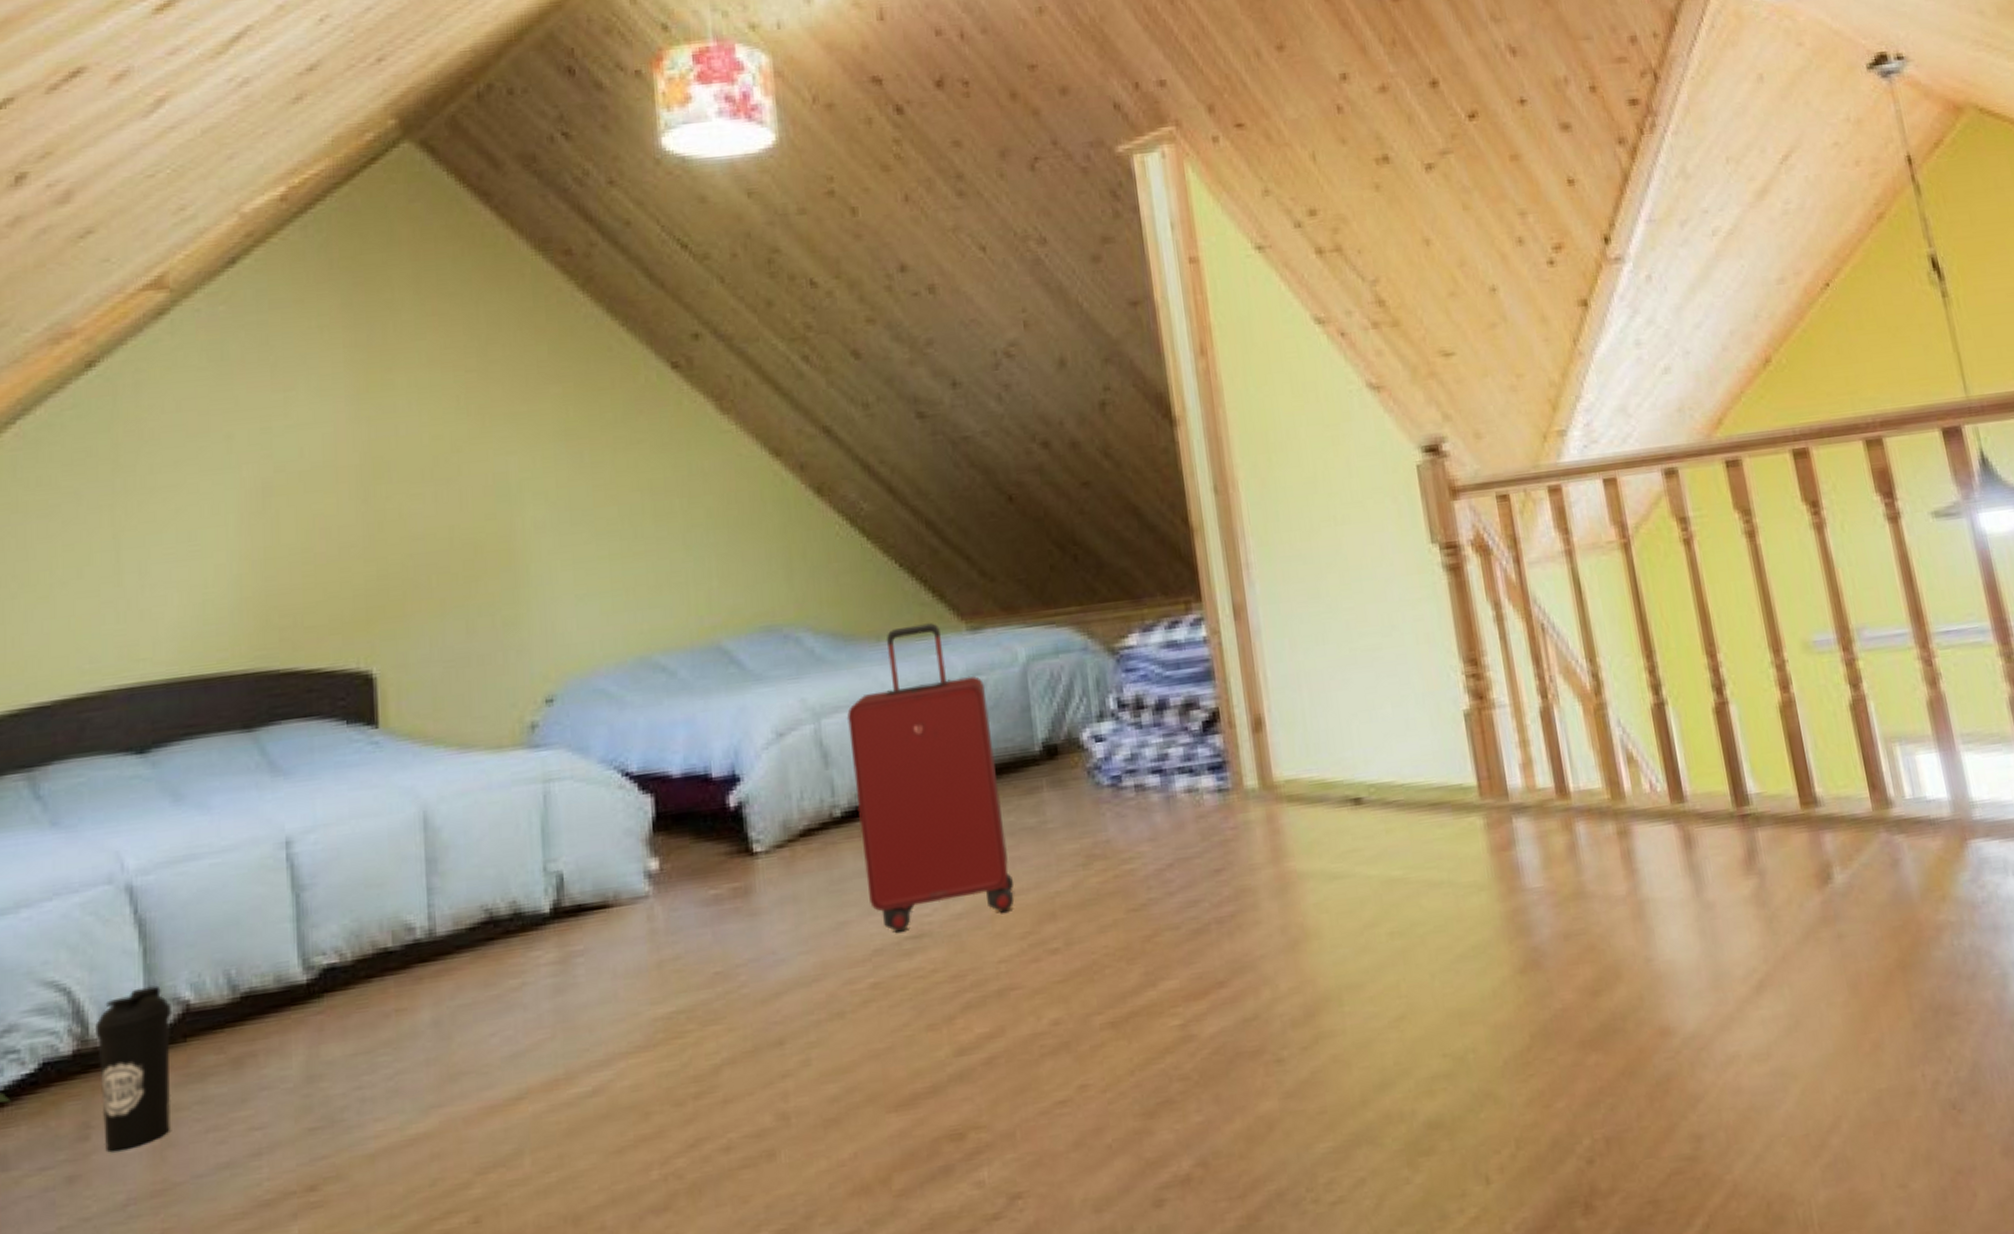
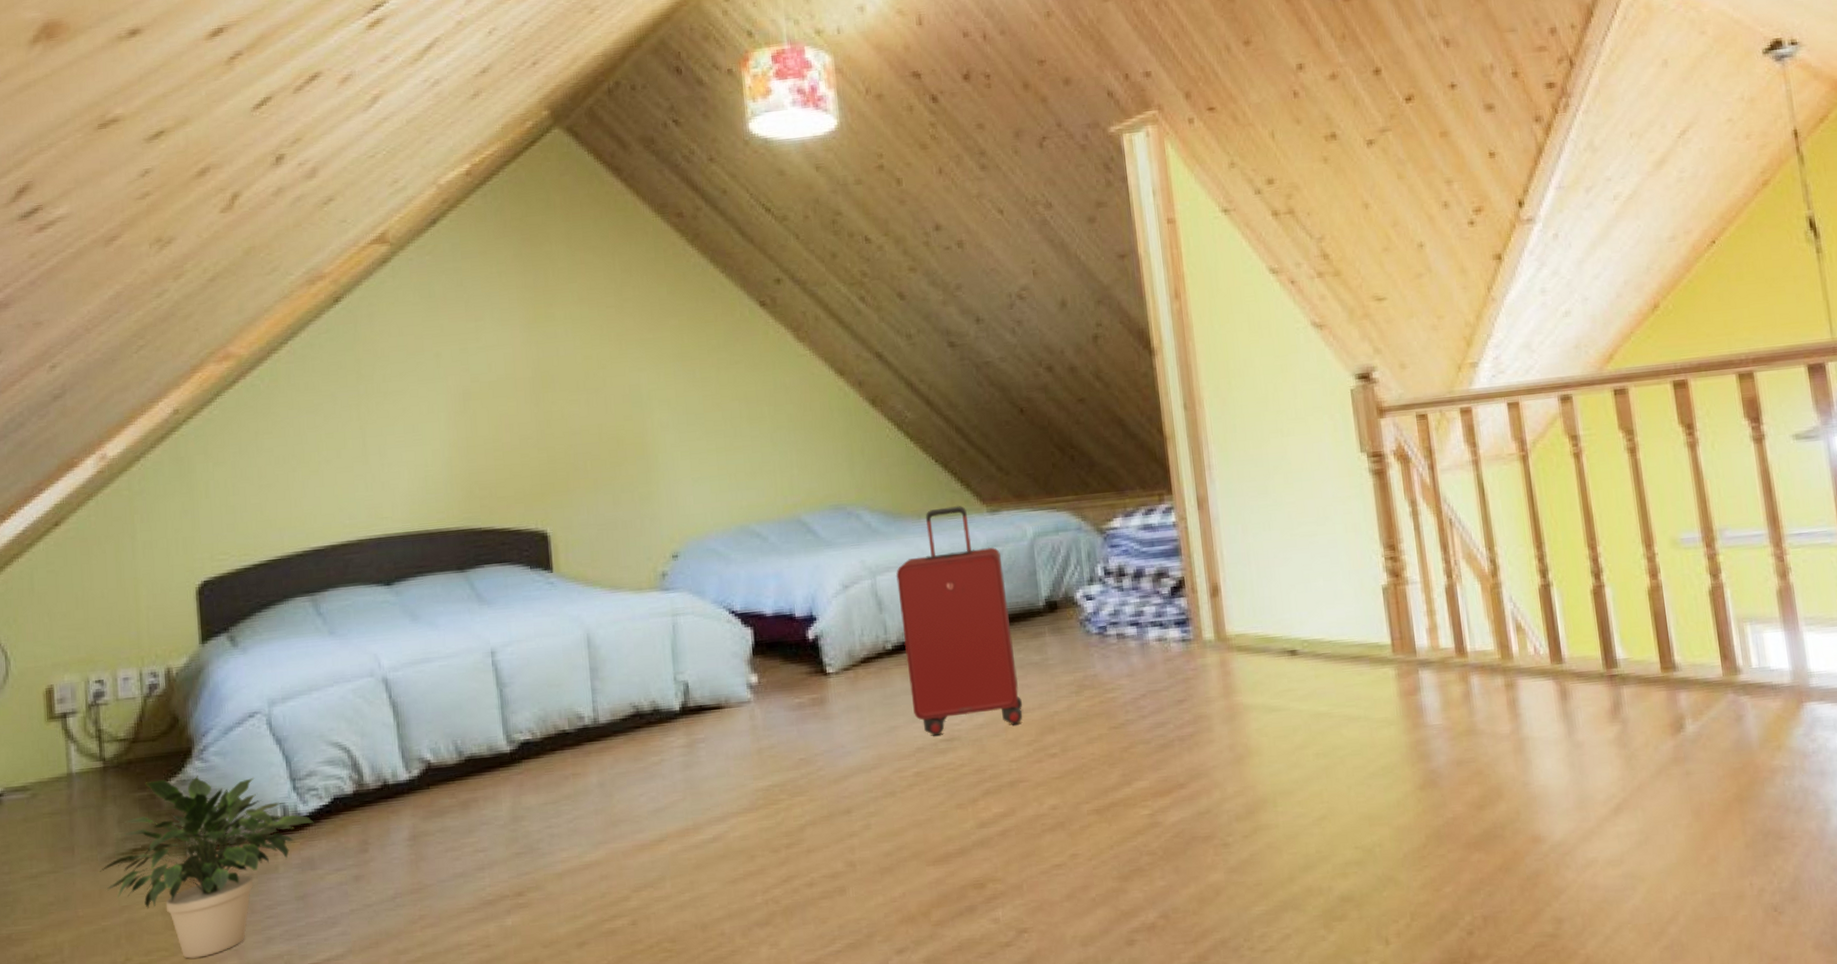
water bottle: present [94,985,171,1151] -> none [366,749,422,861]

